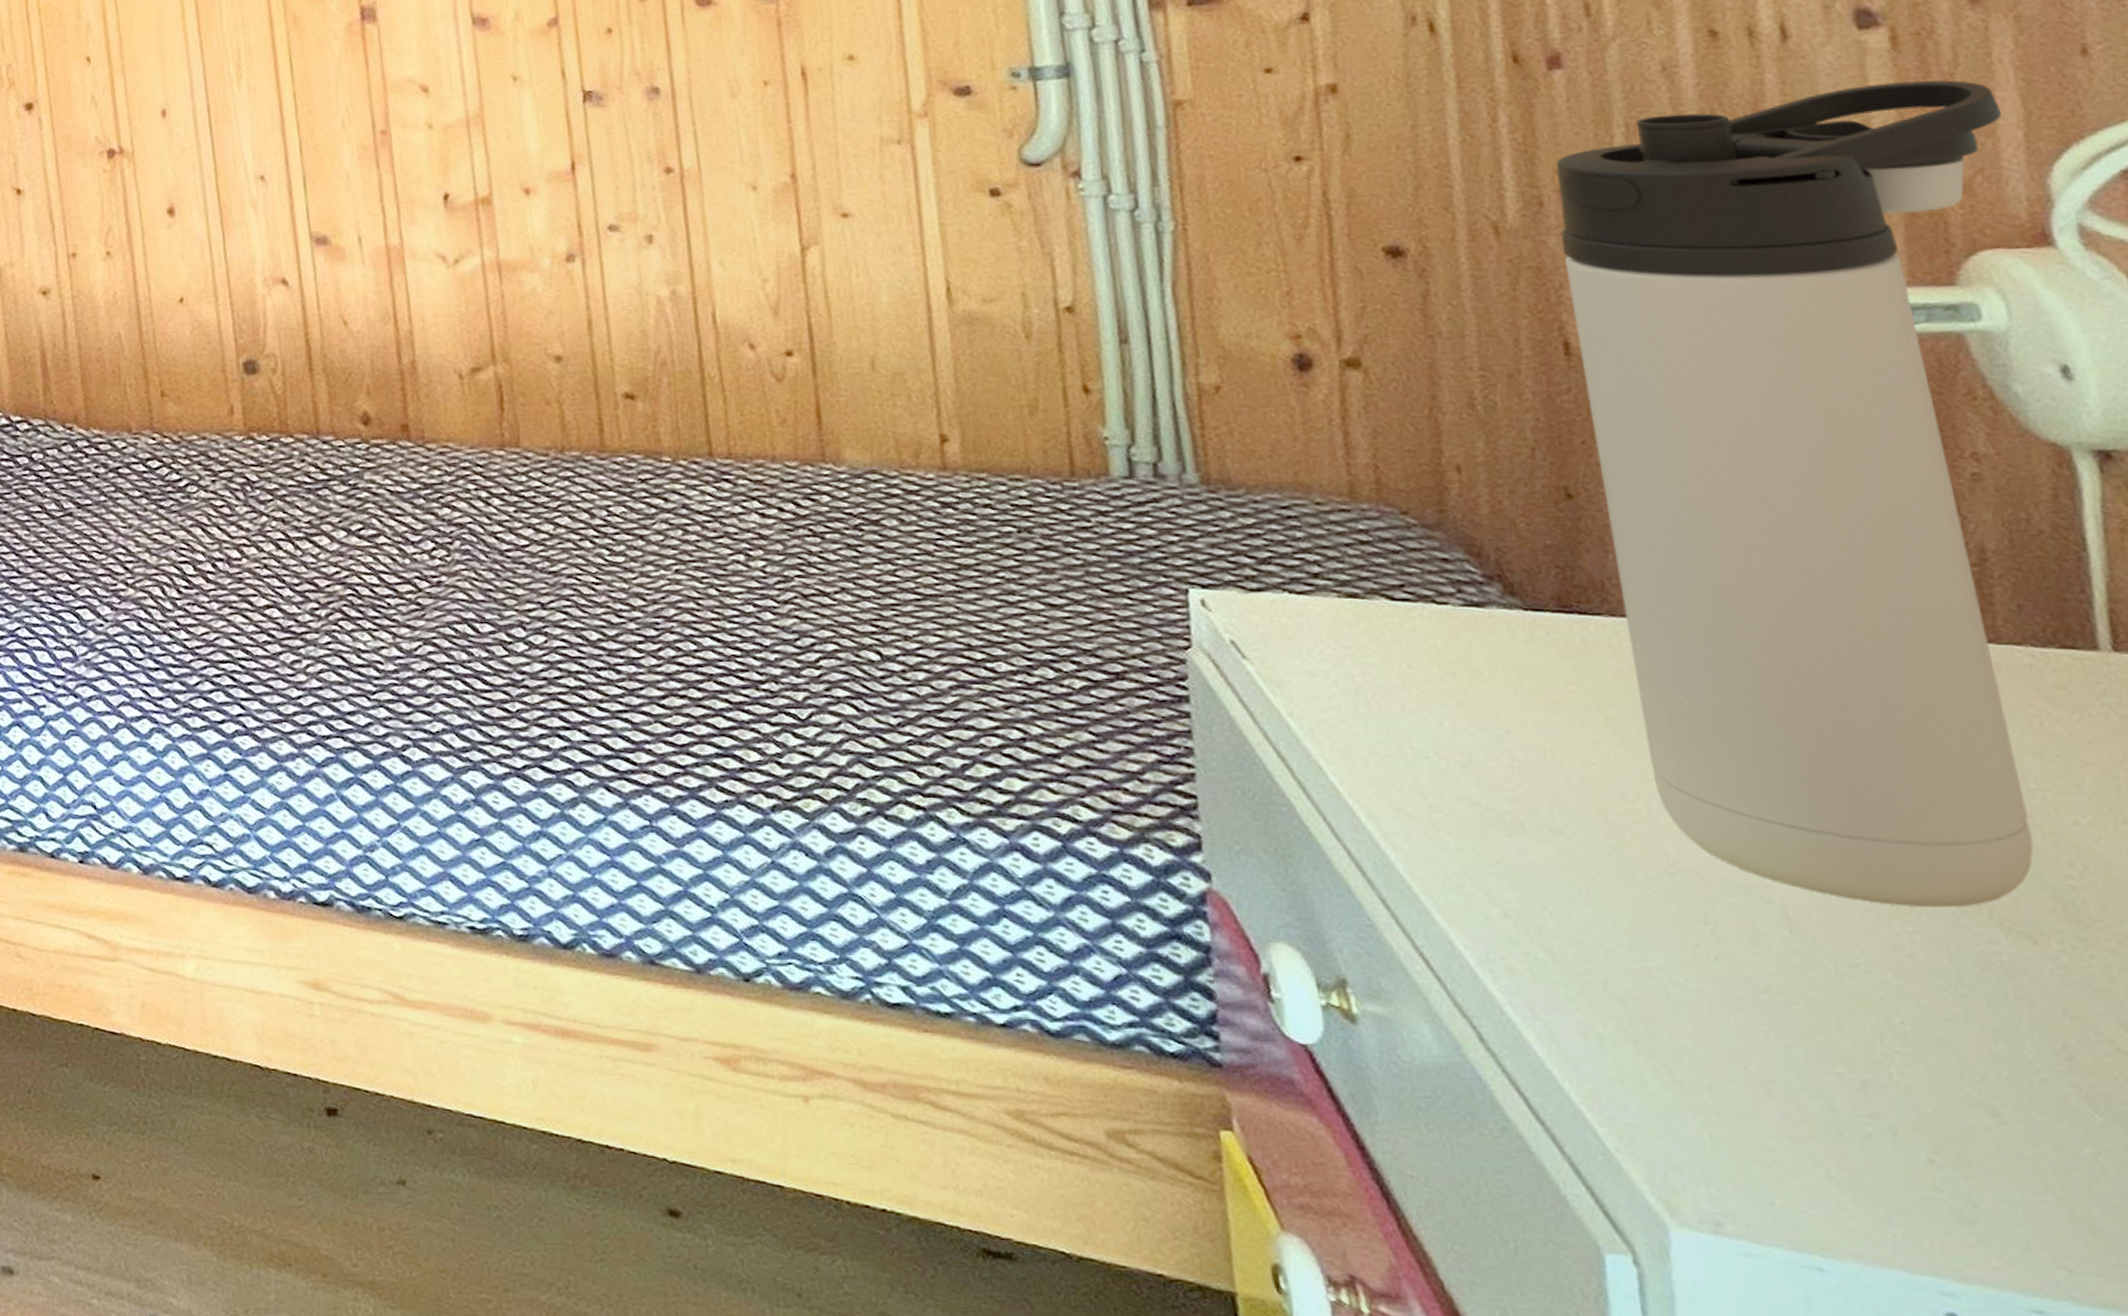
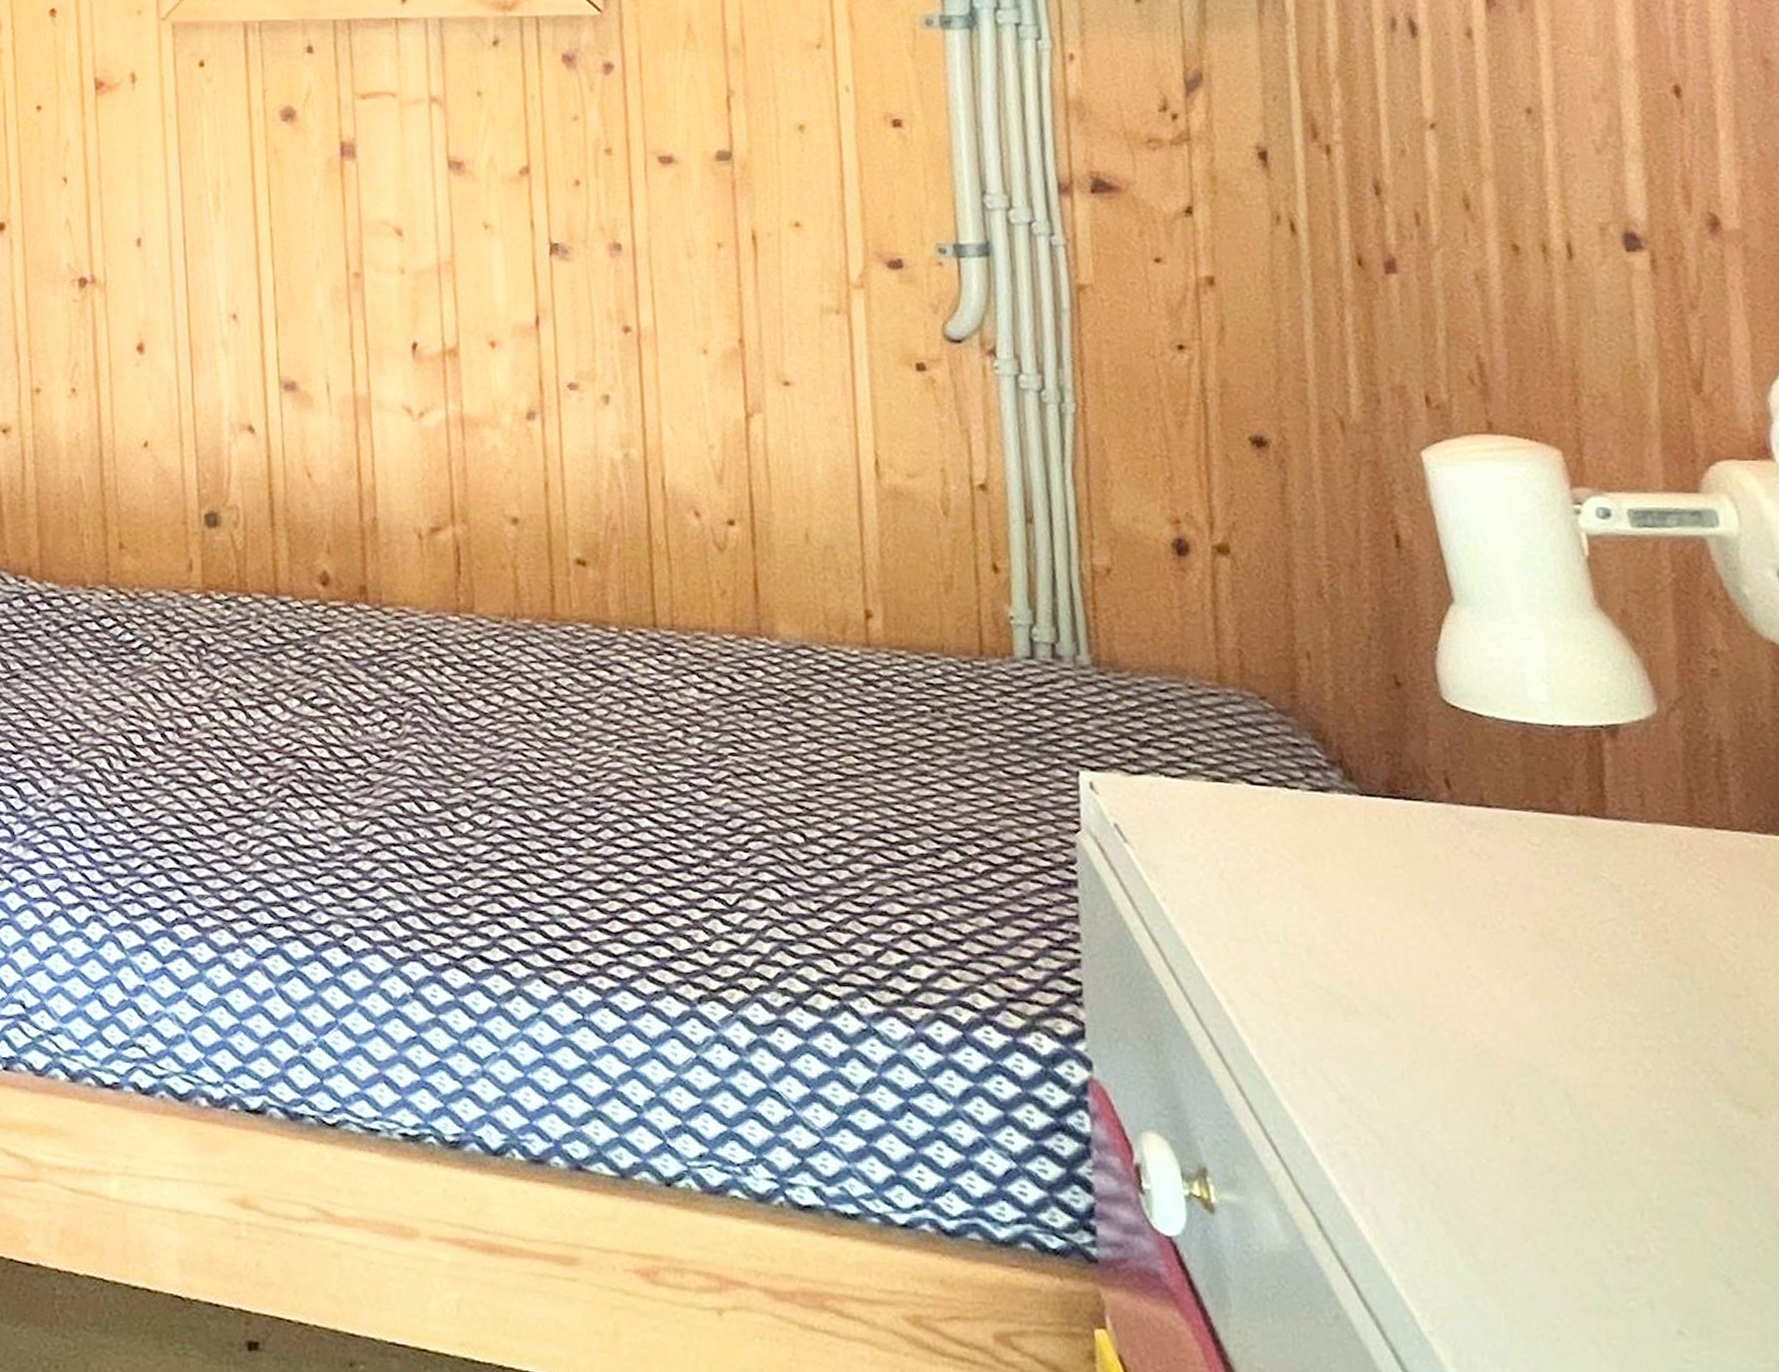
thermos bottle: present [1555,80,2034,908] -> none [1390,301,1759,1085]

